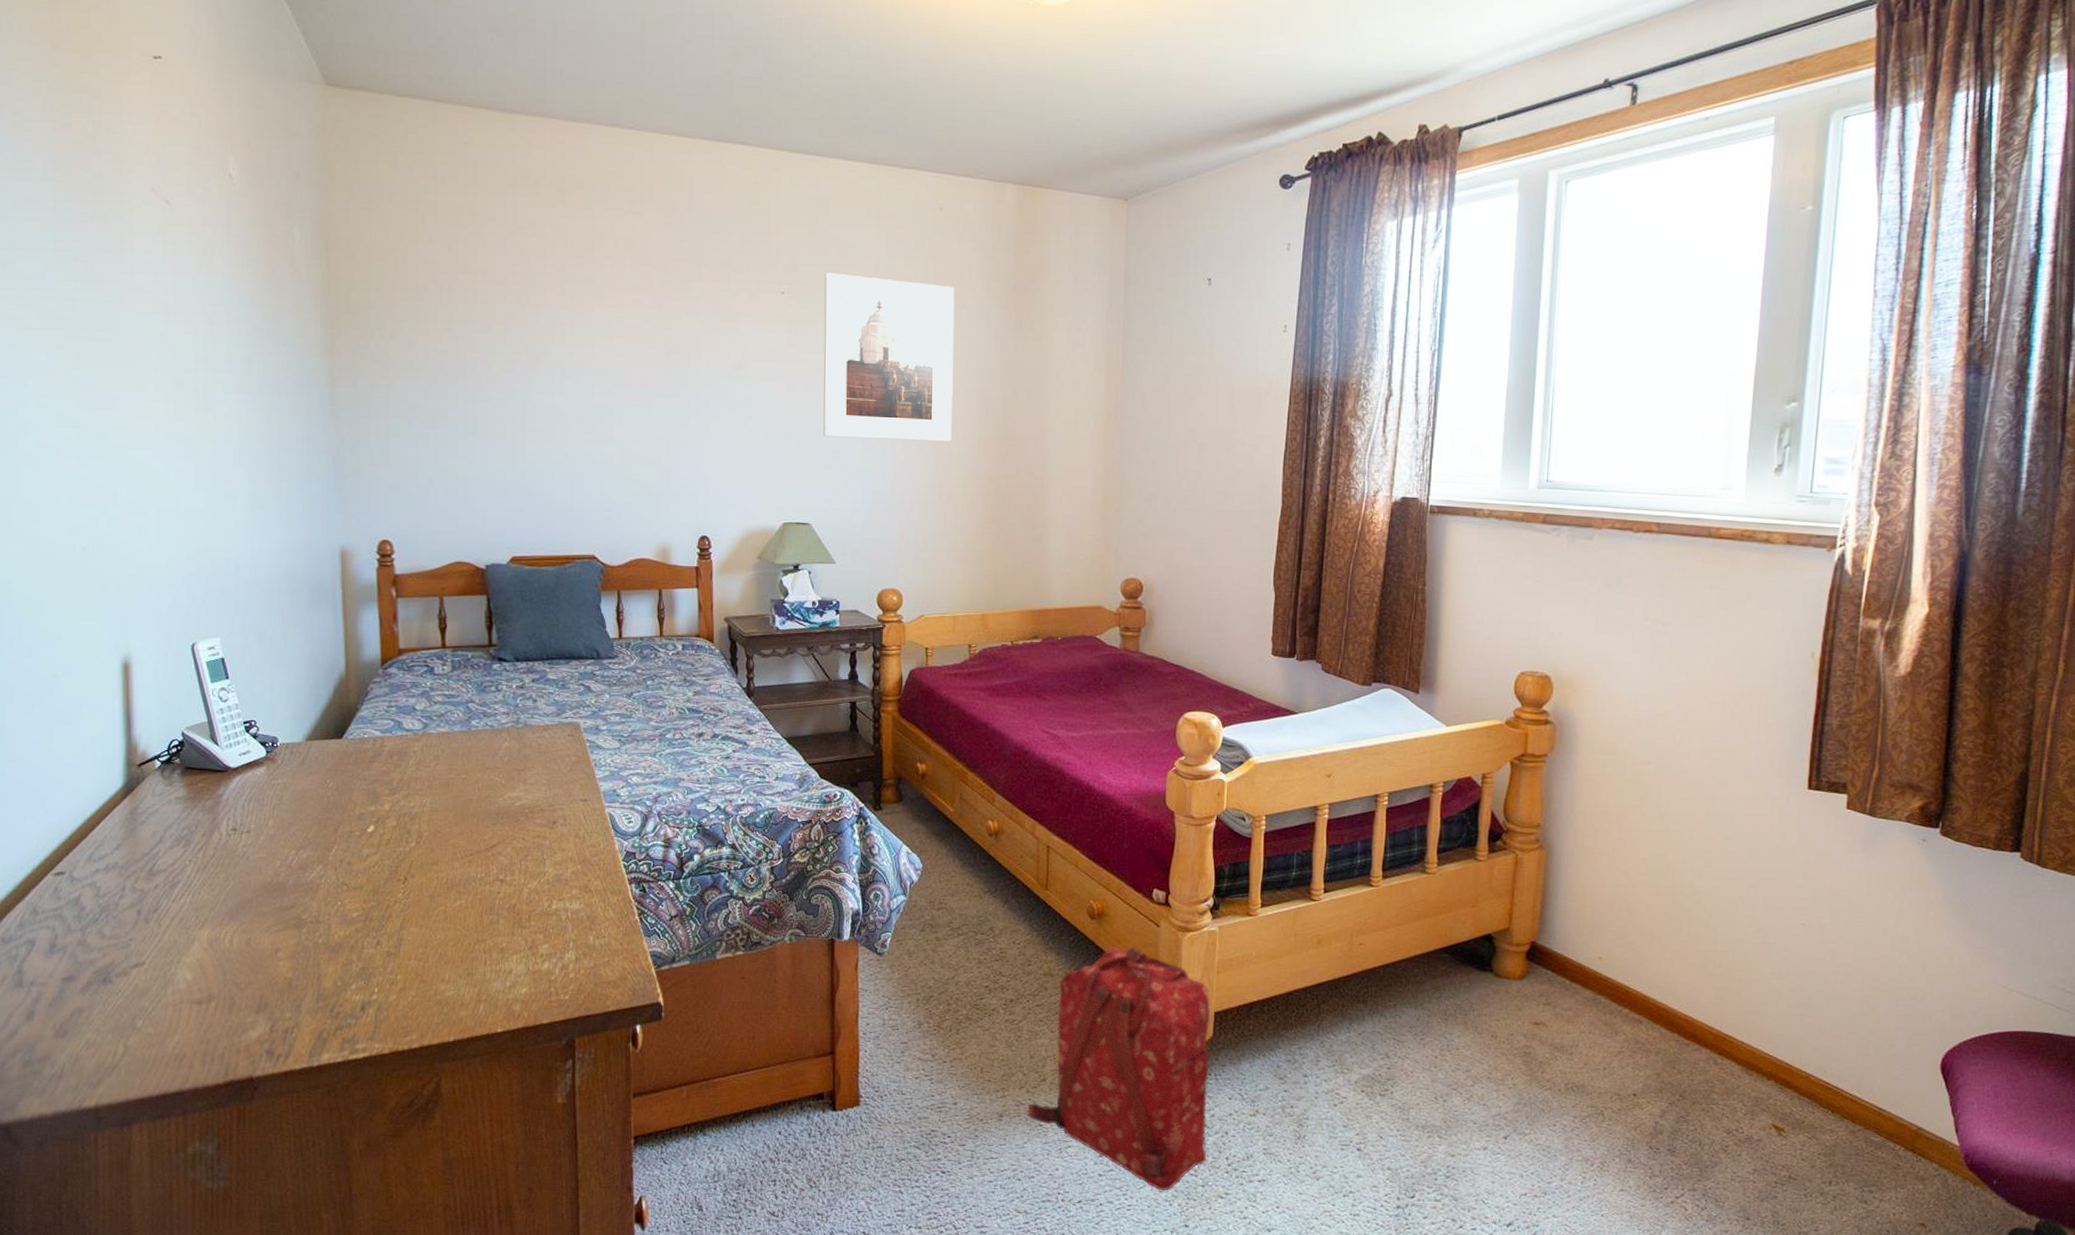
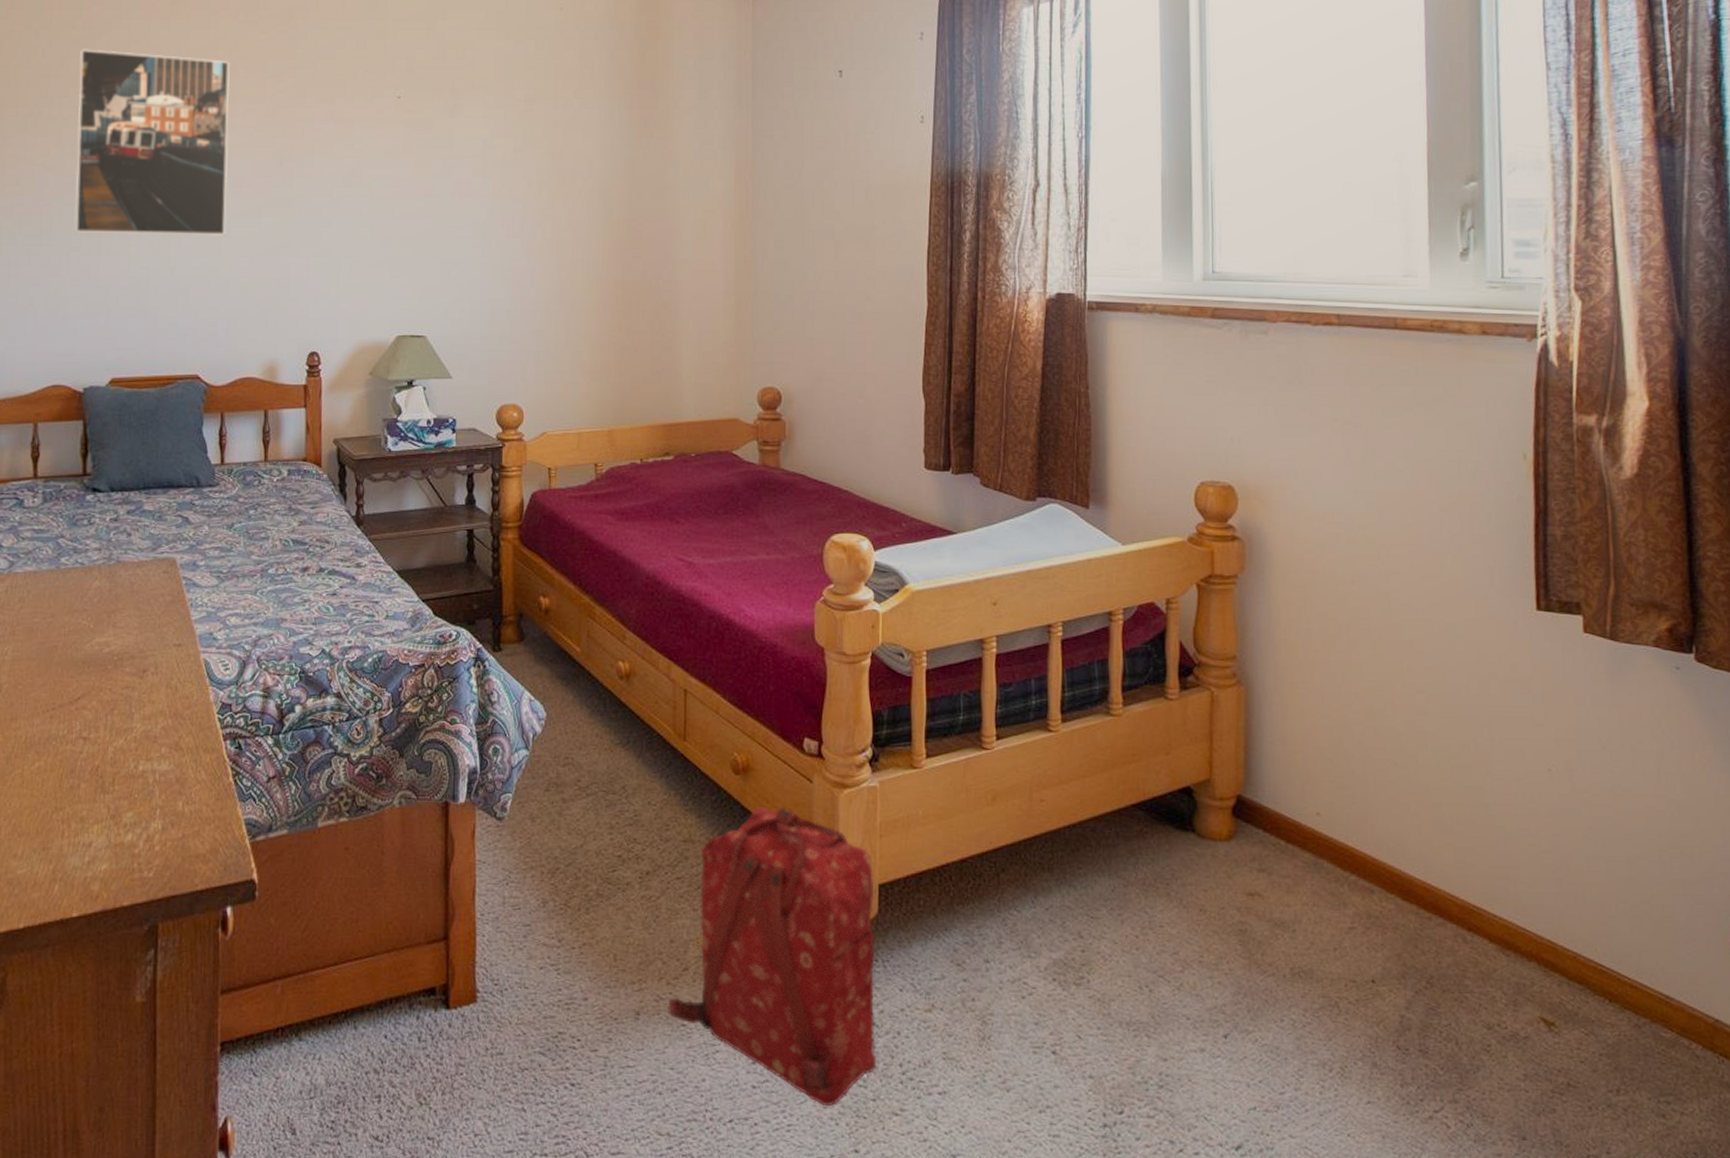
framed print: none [467,235,618,424] -> present [75,49,230,236]
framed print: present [823,272,955,442] -> none [440,75,576,246]

